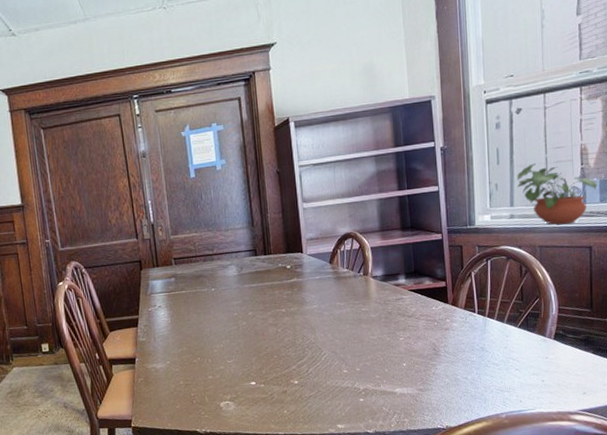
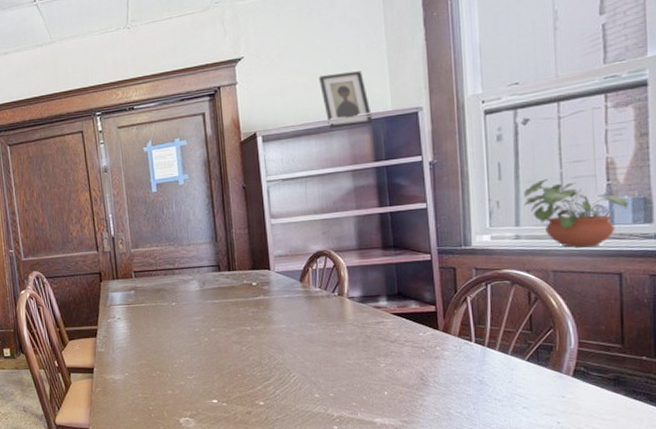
picture frame: none [345,60,392,114] -> present [319,71,372,128]

